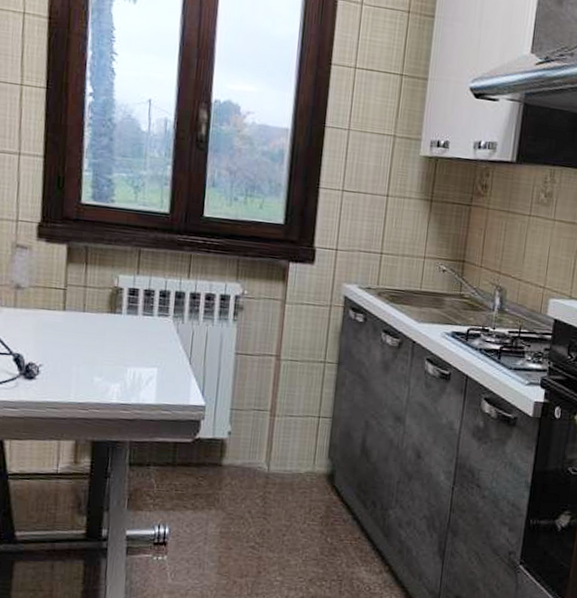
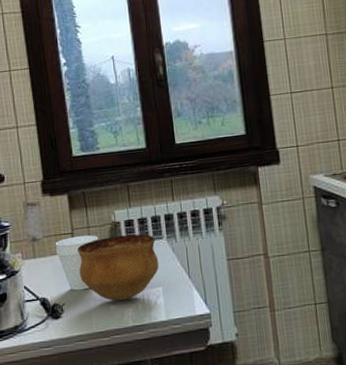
cup: none [41,293,94,355] -> present [55,235,98,291]
bowl: none [65,302,160,374] -> present [77,234,159,301]

